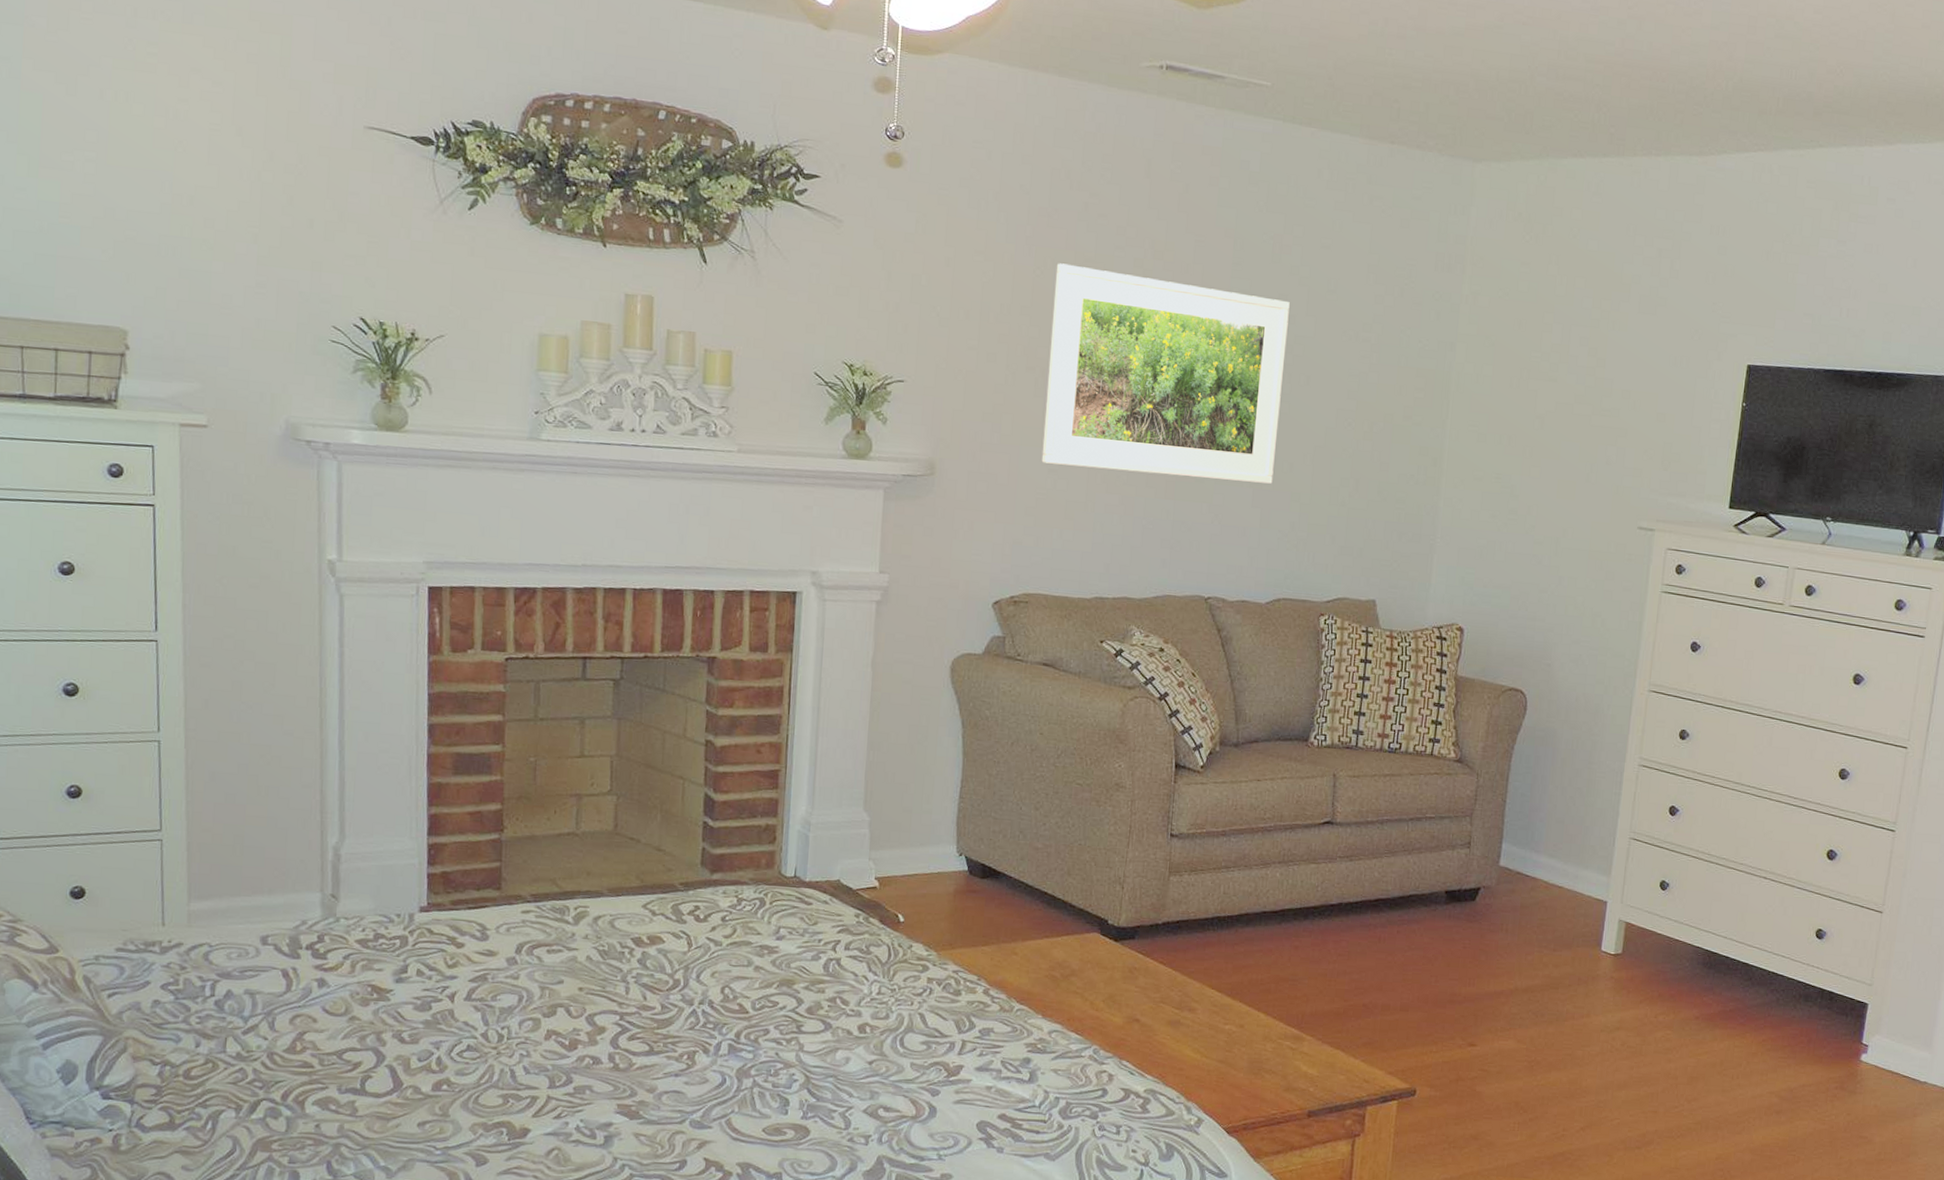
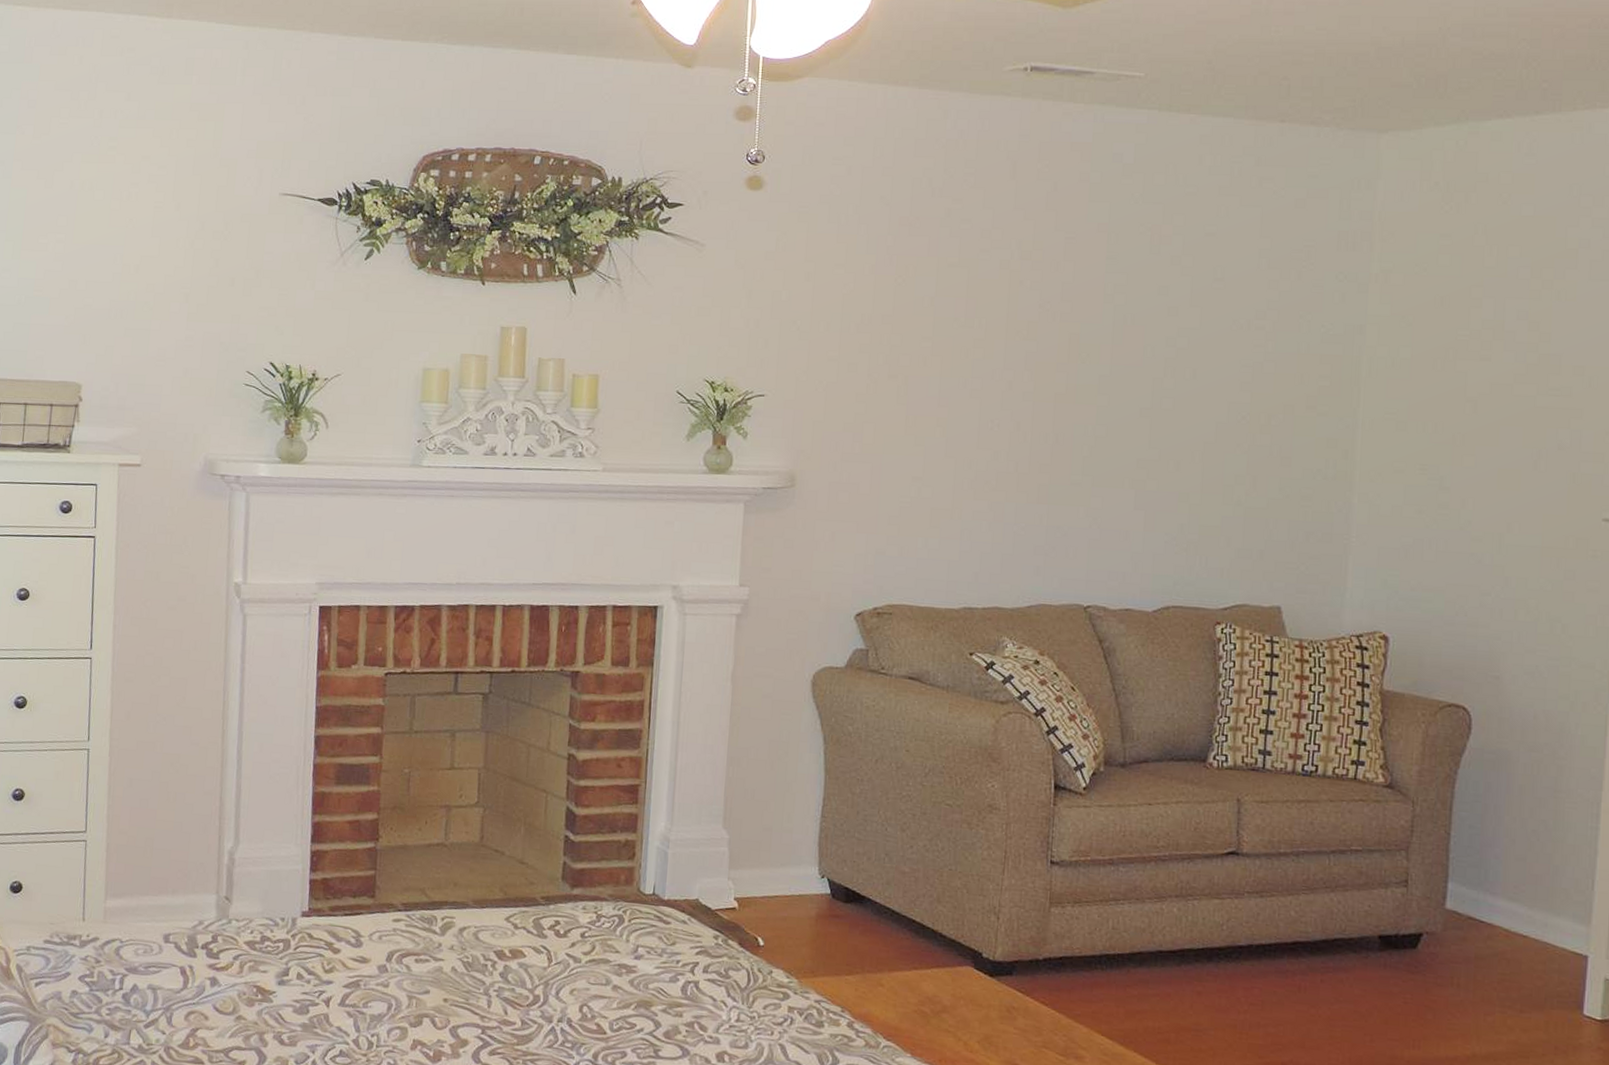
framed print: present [1041,263,1290,484] -> none [905,270,1171,484]

